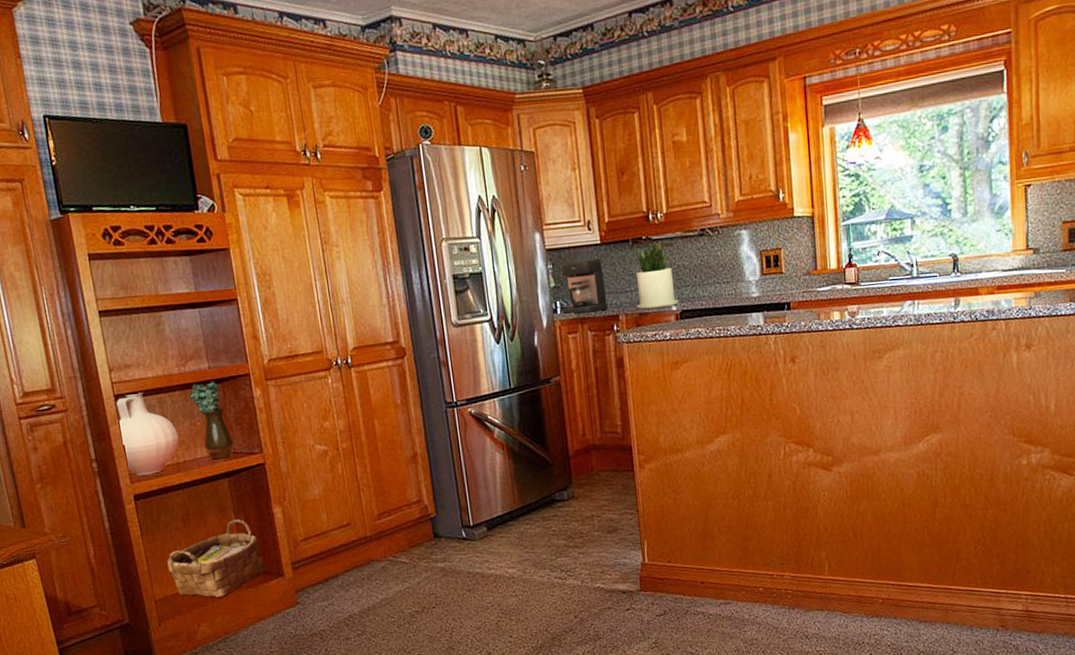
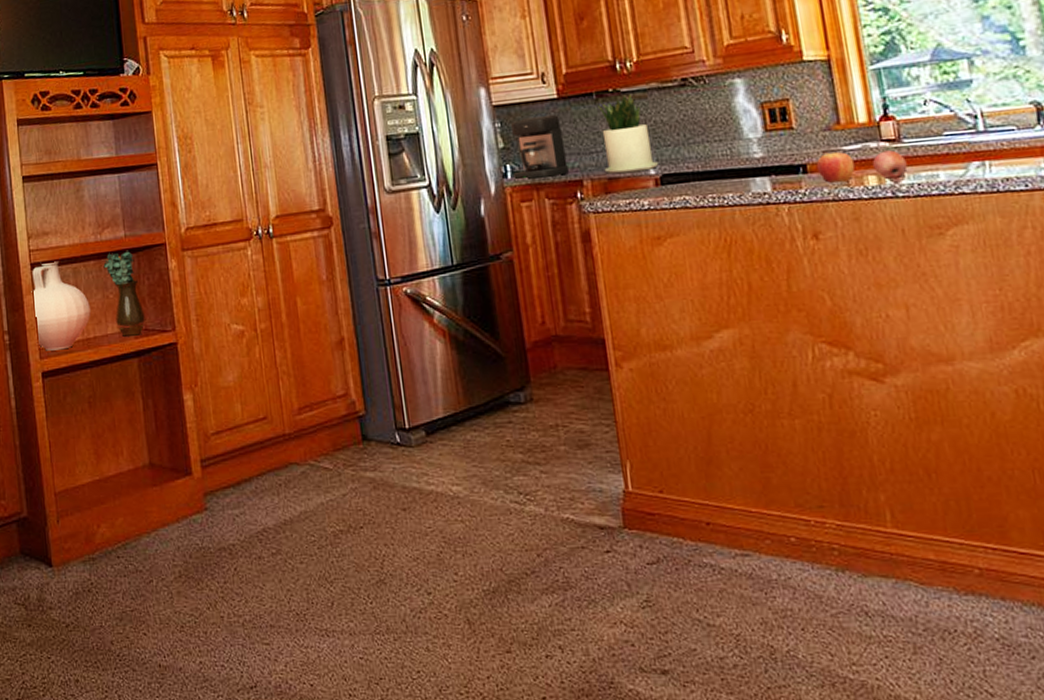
woven basket: present [167,518,265,598] -> none [70,404,172,495]
fruit: none [797,291,826,319] -> present [816,151,856,184]
fruit: none [837,291,862,315] -> present [872,150,908,180]

